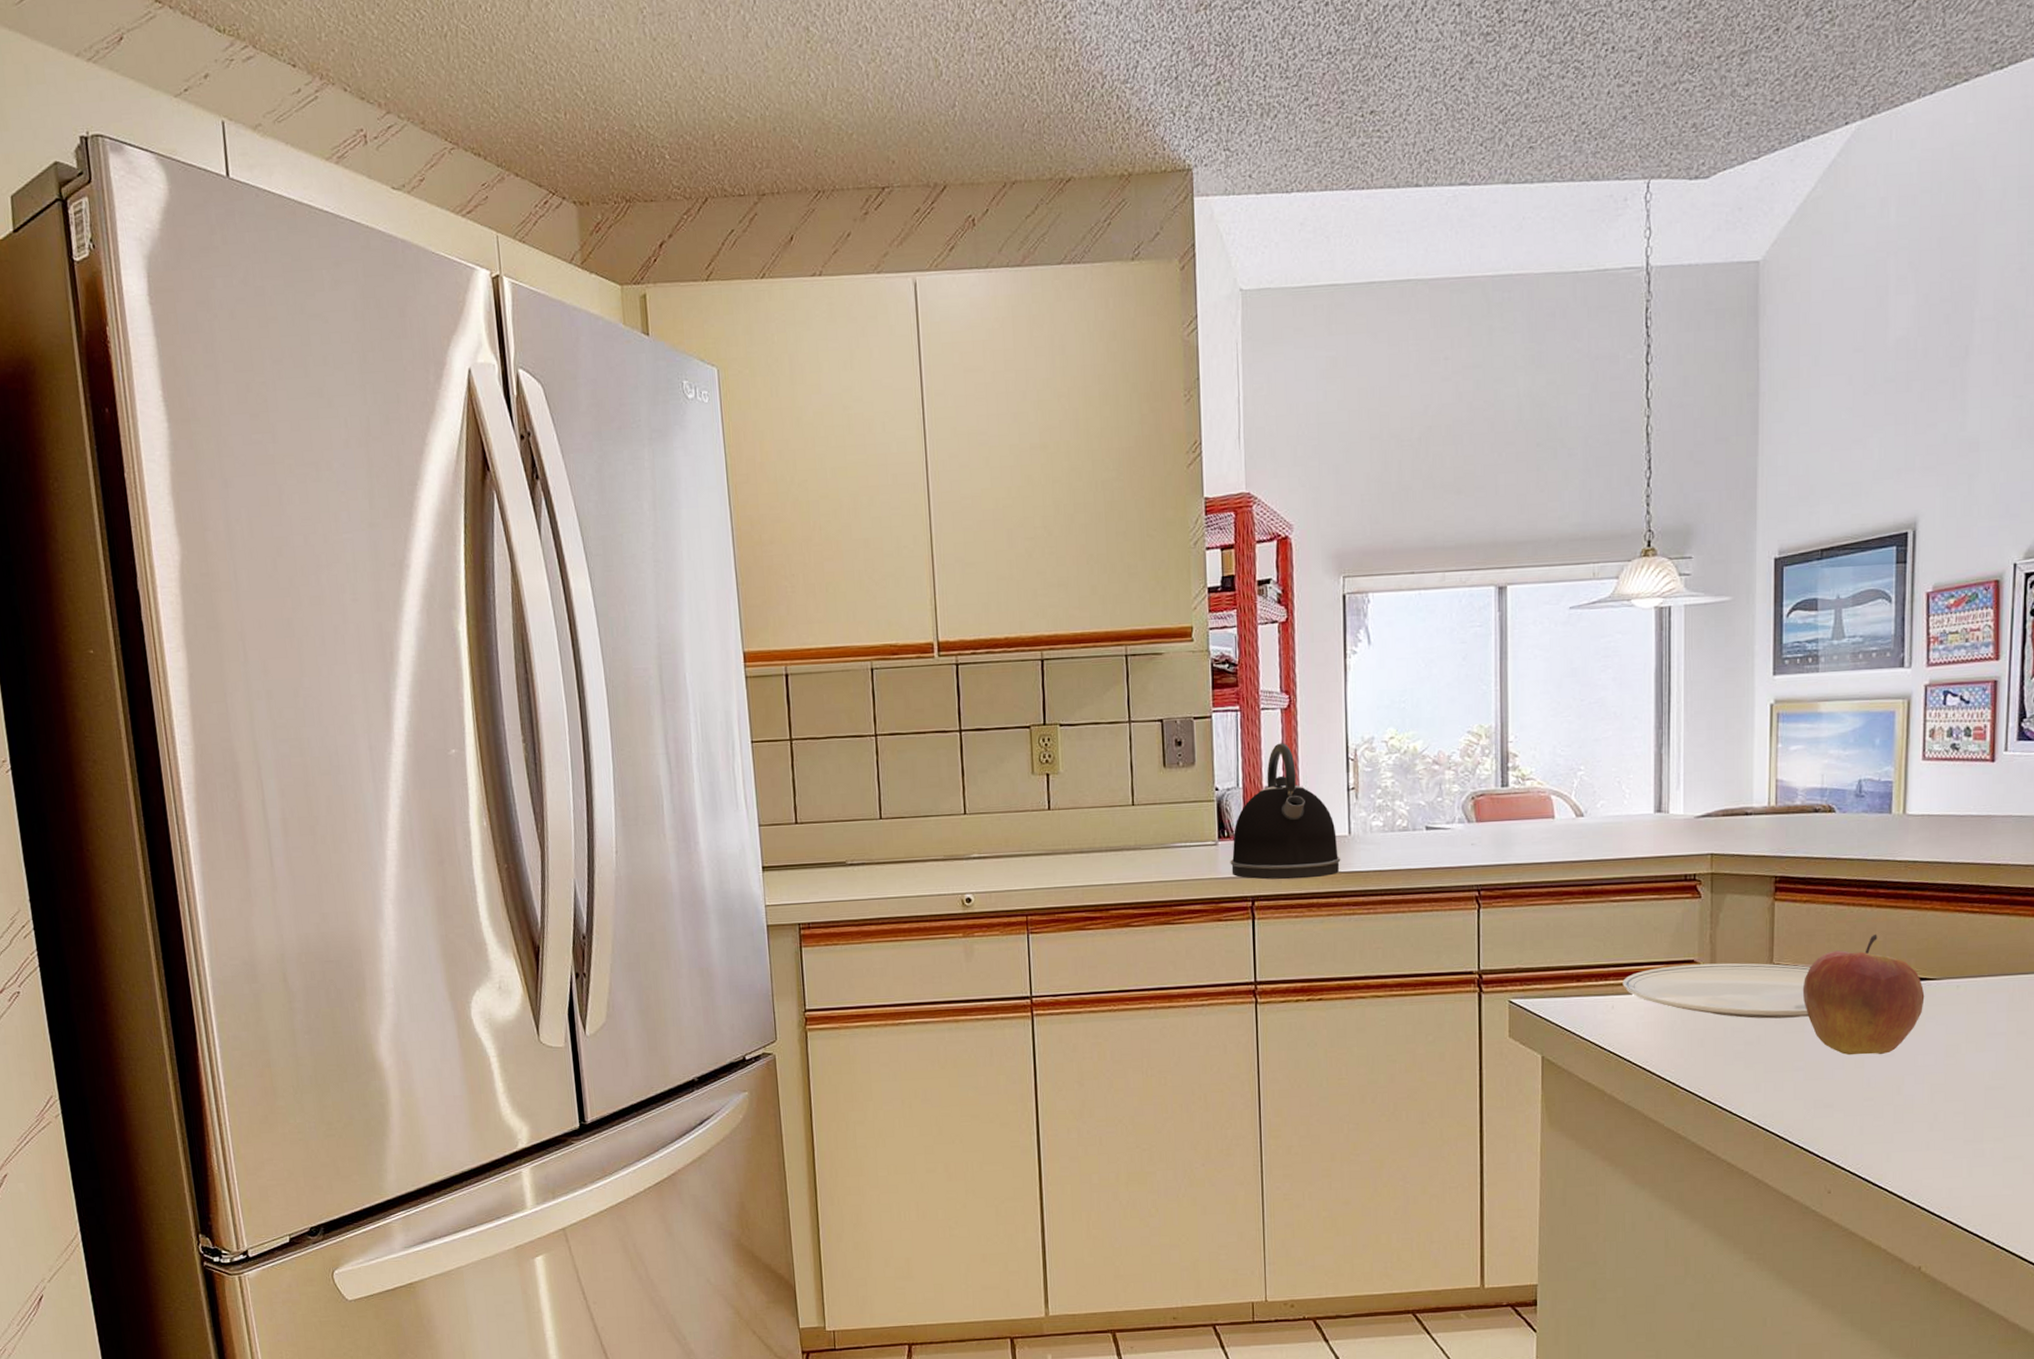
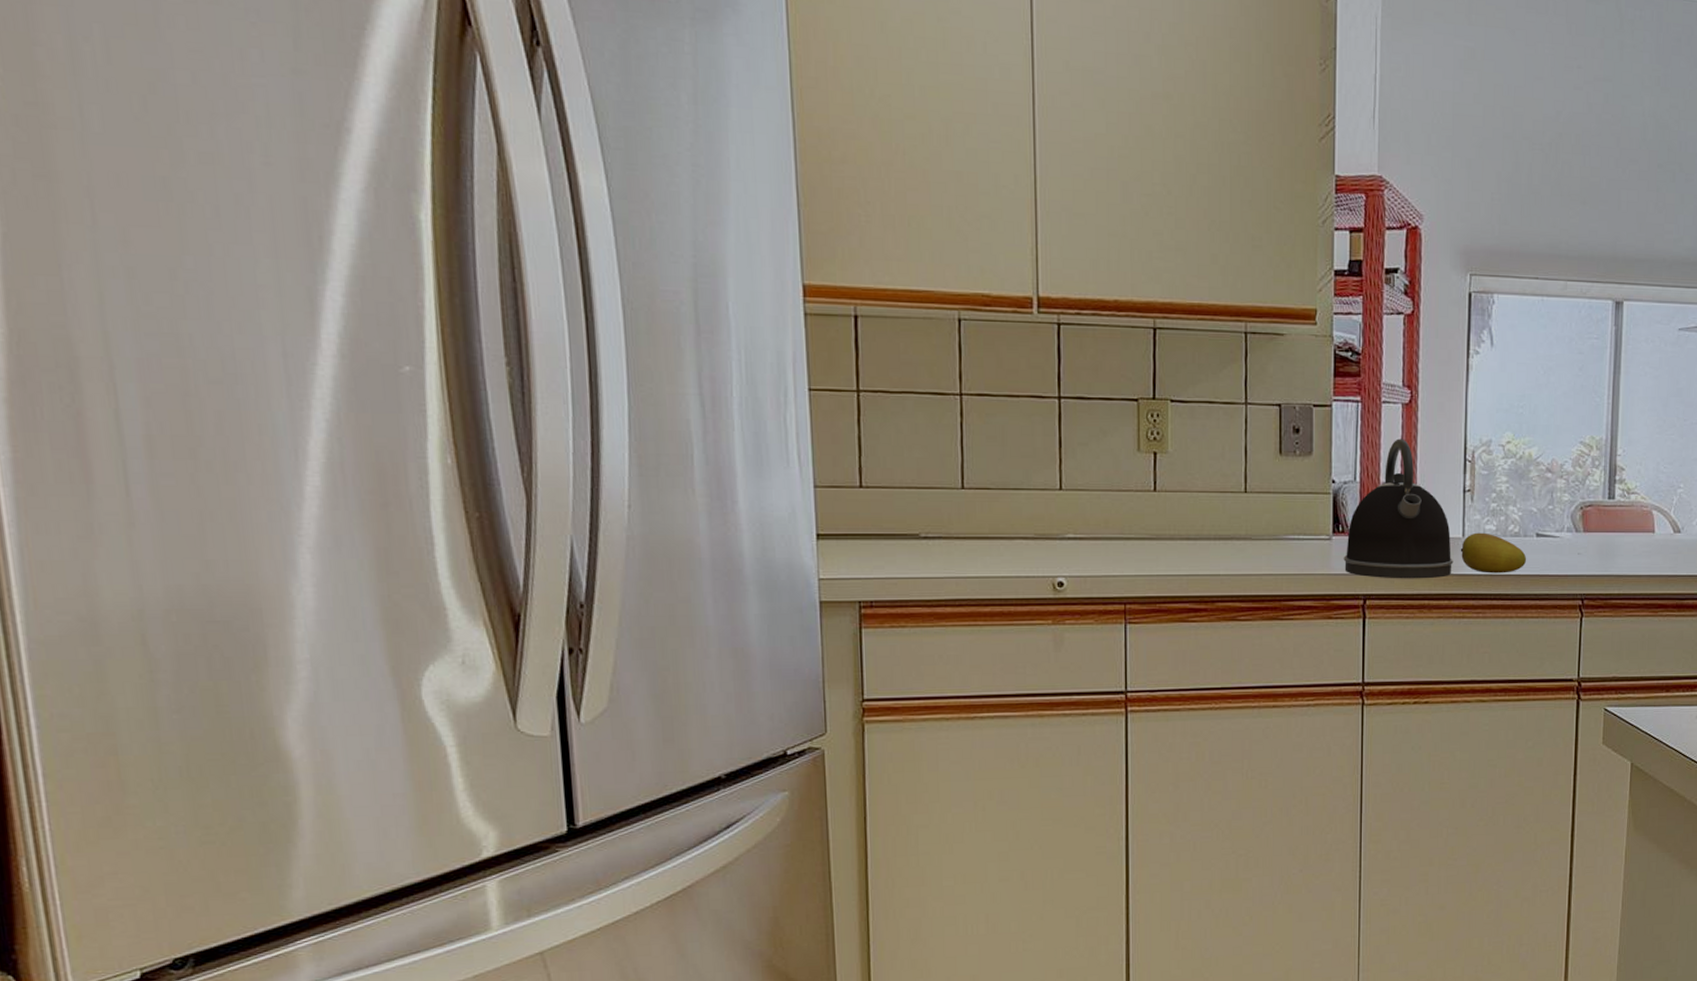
fruit: none [1347,829,1417,870] -> present [1460,532,1527,574]

